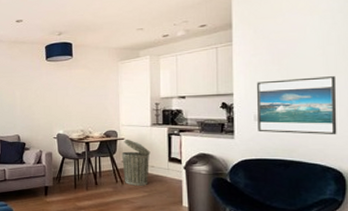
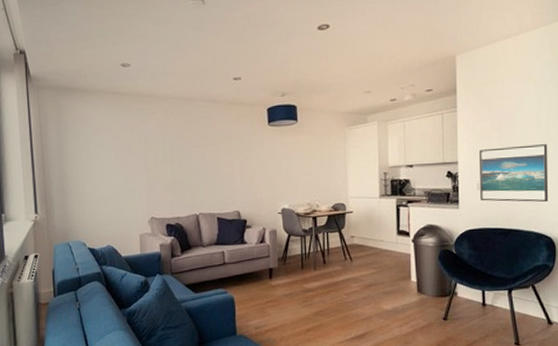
trash can: present [122,139,150,186] -> none [350,212,379,262]

